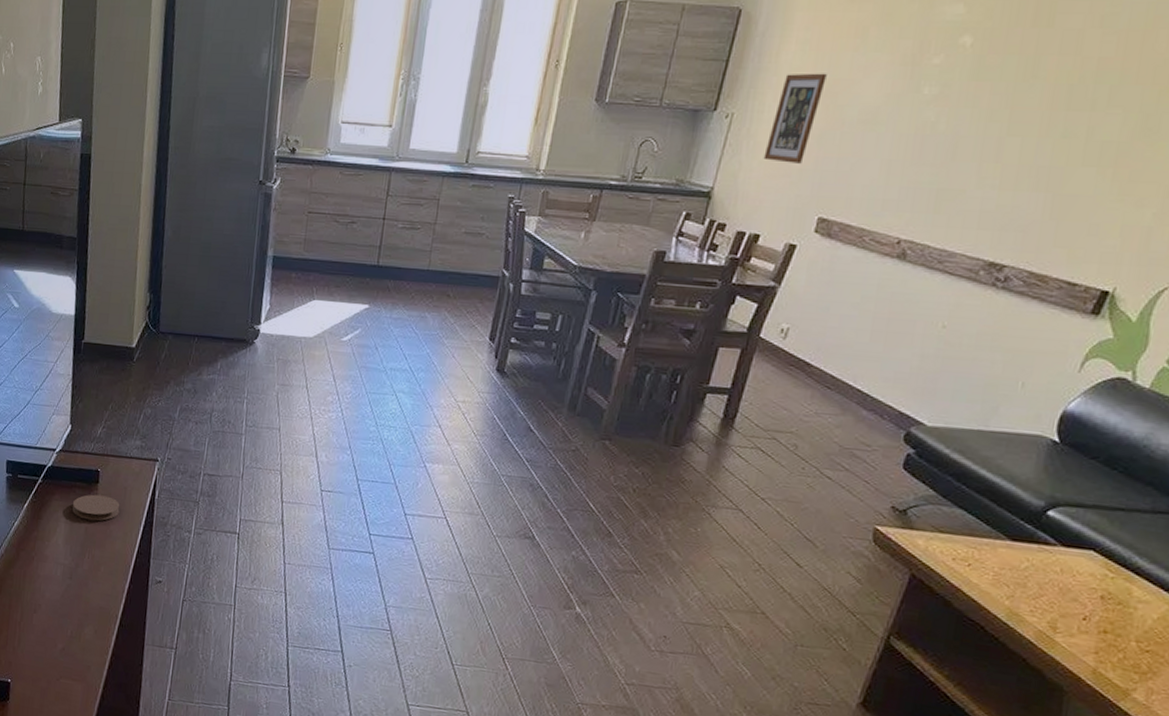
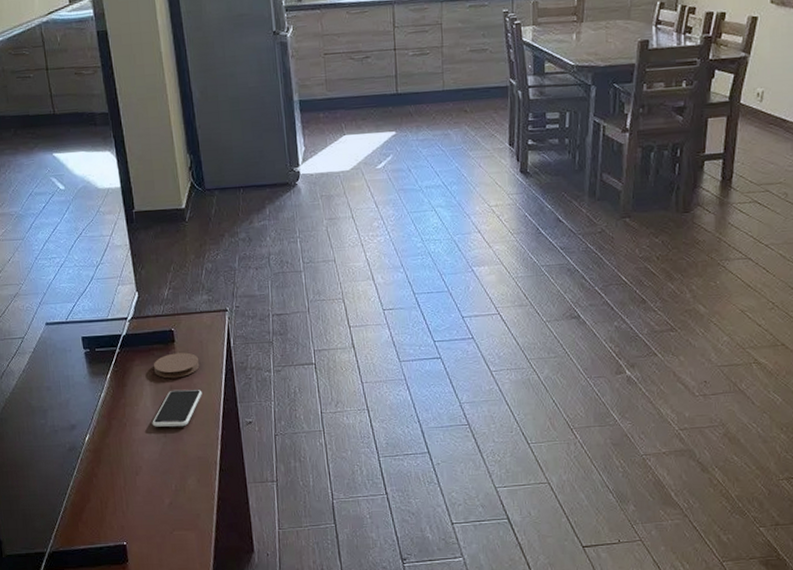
smartphone: none [60,532,117,573] -> present [152,389,202,427]

